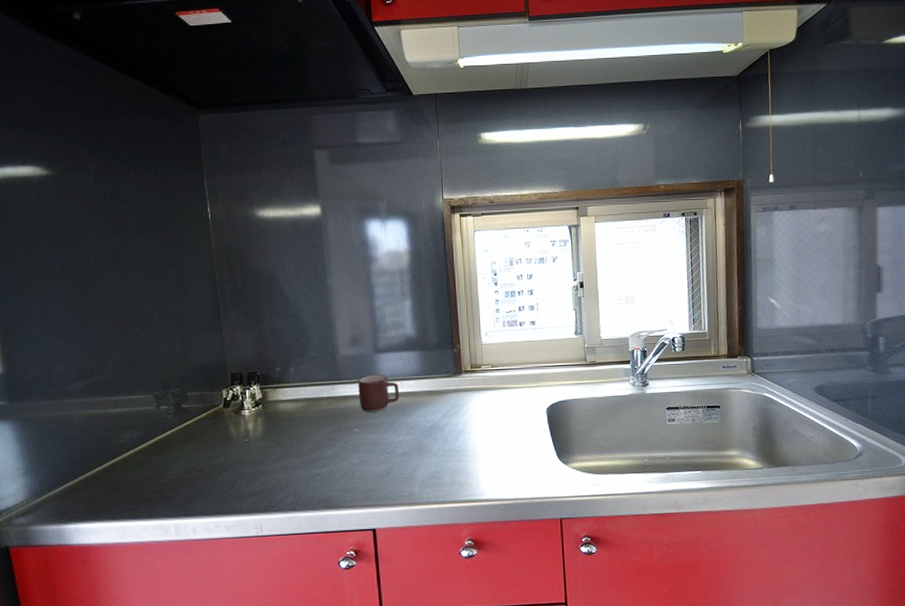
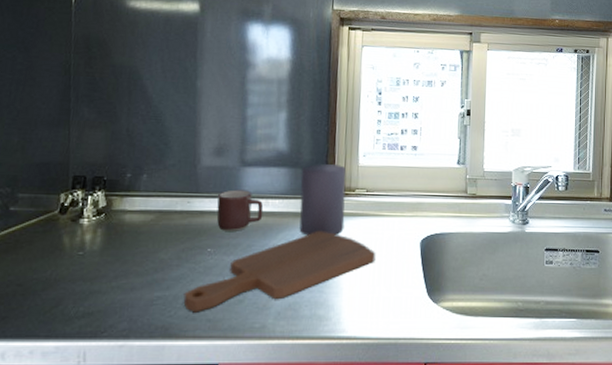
cutting board: none [338,406,506,486] -> present [183,230,376,313]
canister: none [430,344,474,411] -> present [299,164,346,236]

